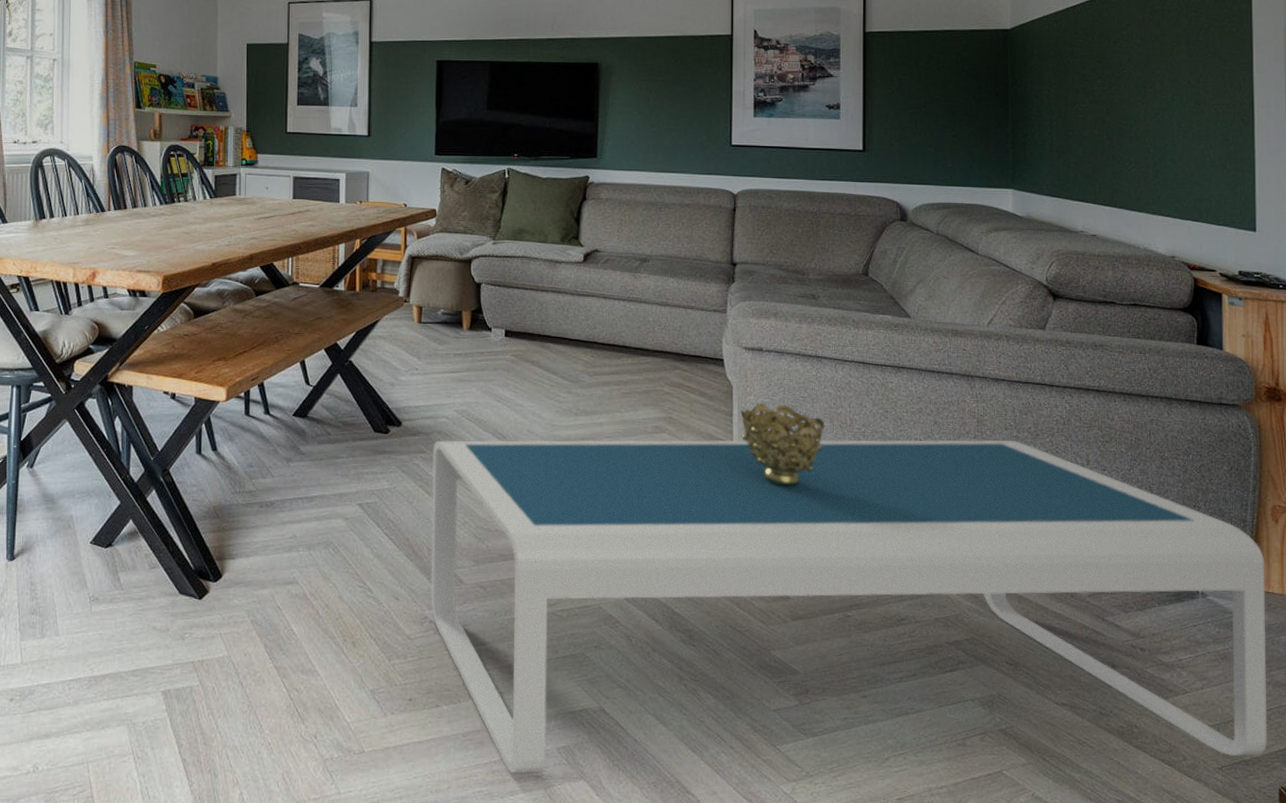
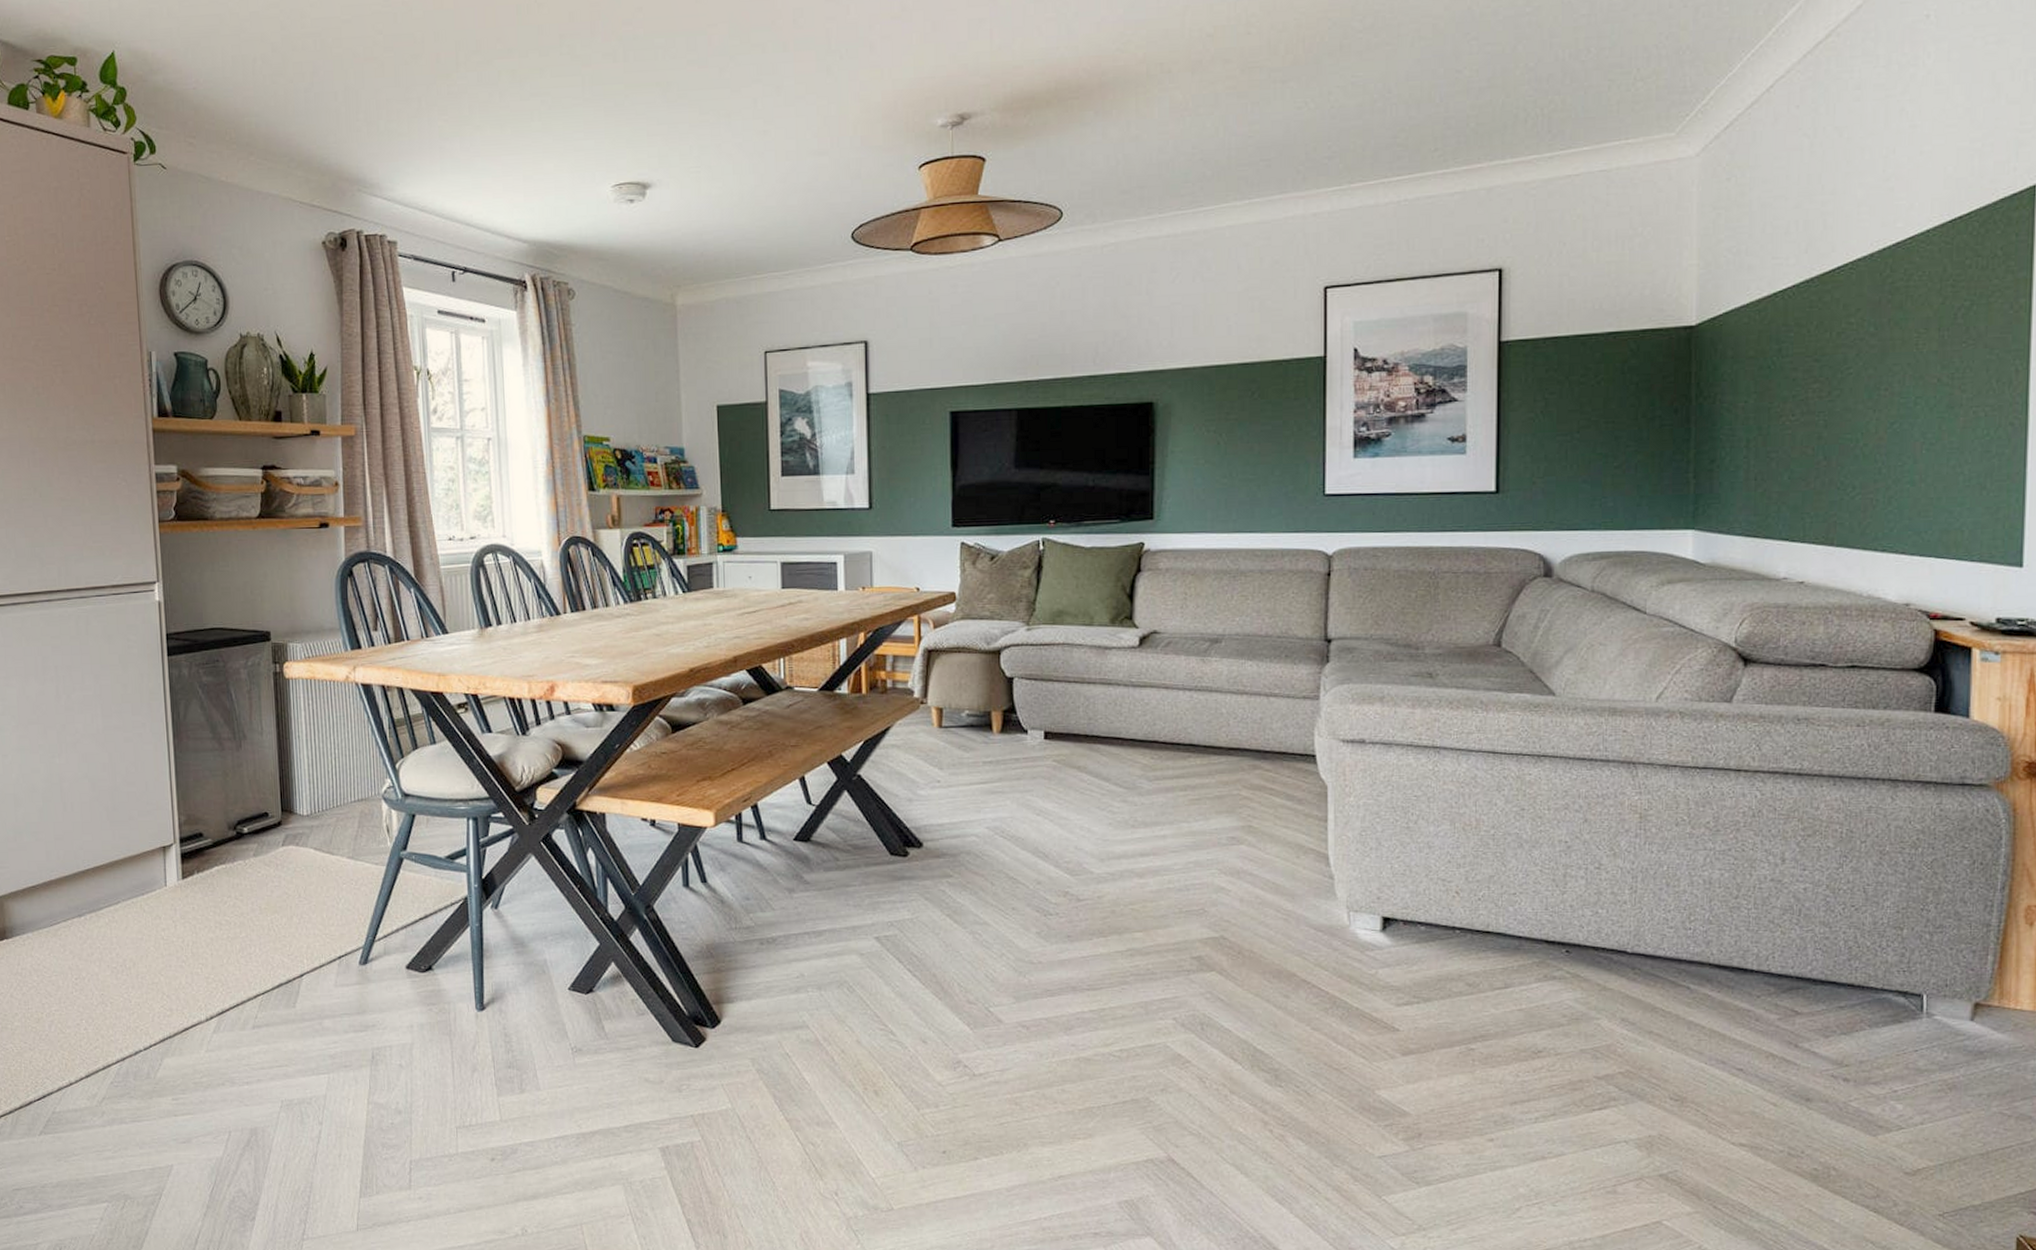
coffee table: present [430,439,1268,774] -> none [961,837,2013,1231]
decorative bowl: present [740,403,825,488] -> none [1337,804,1444,904]

